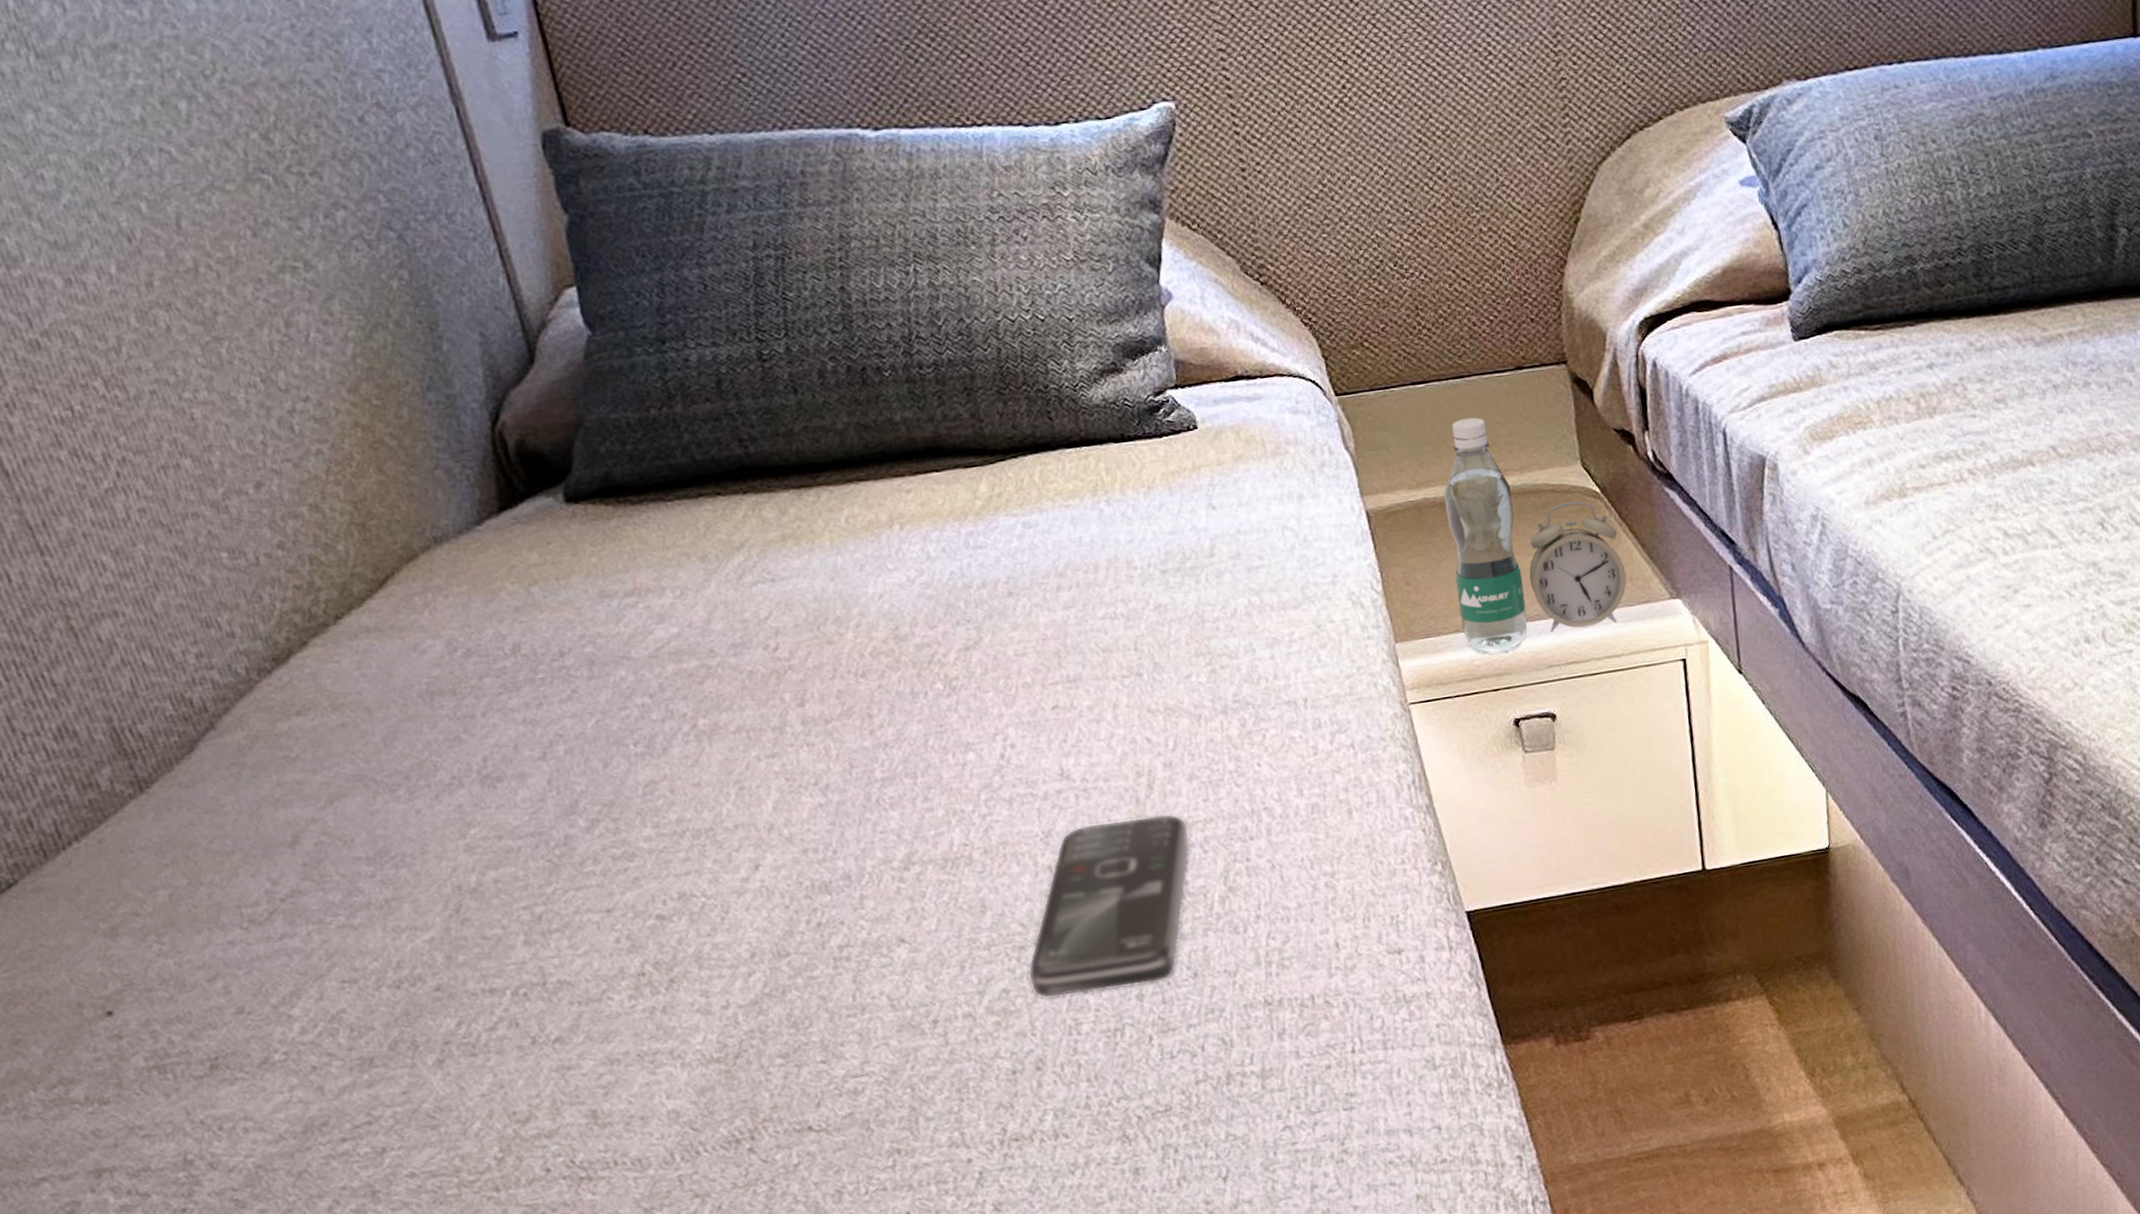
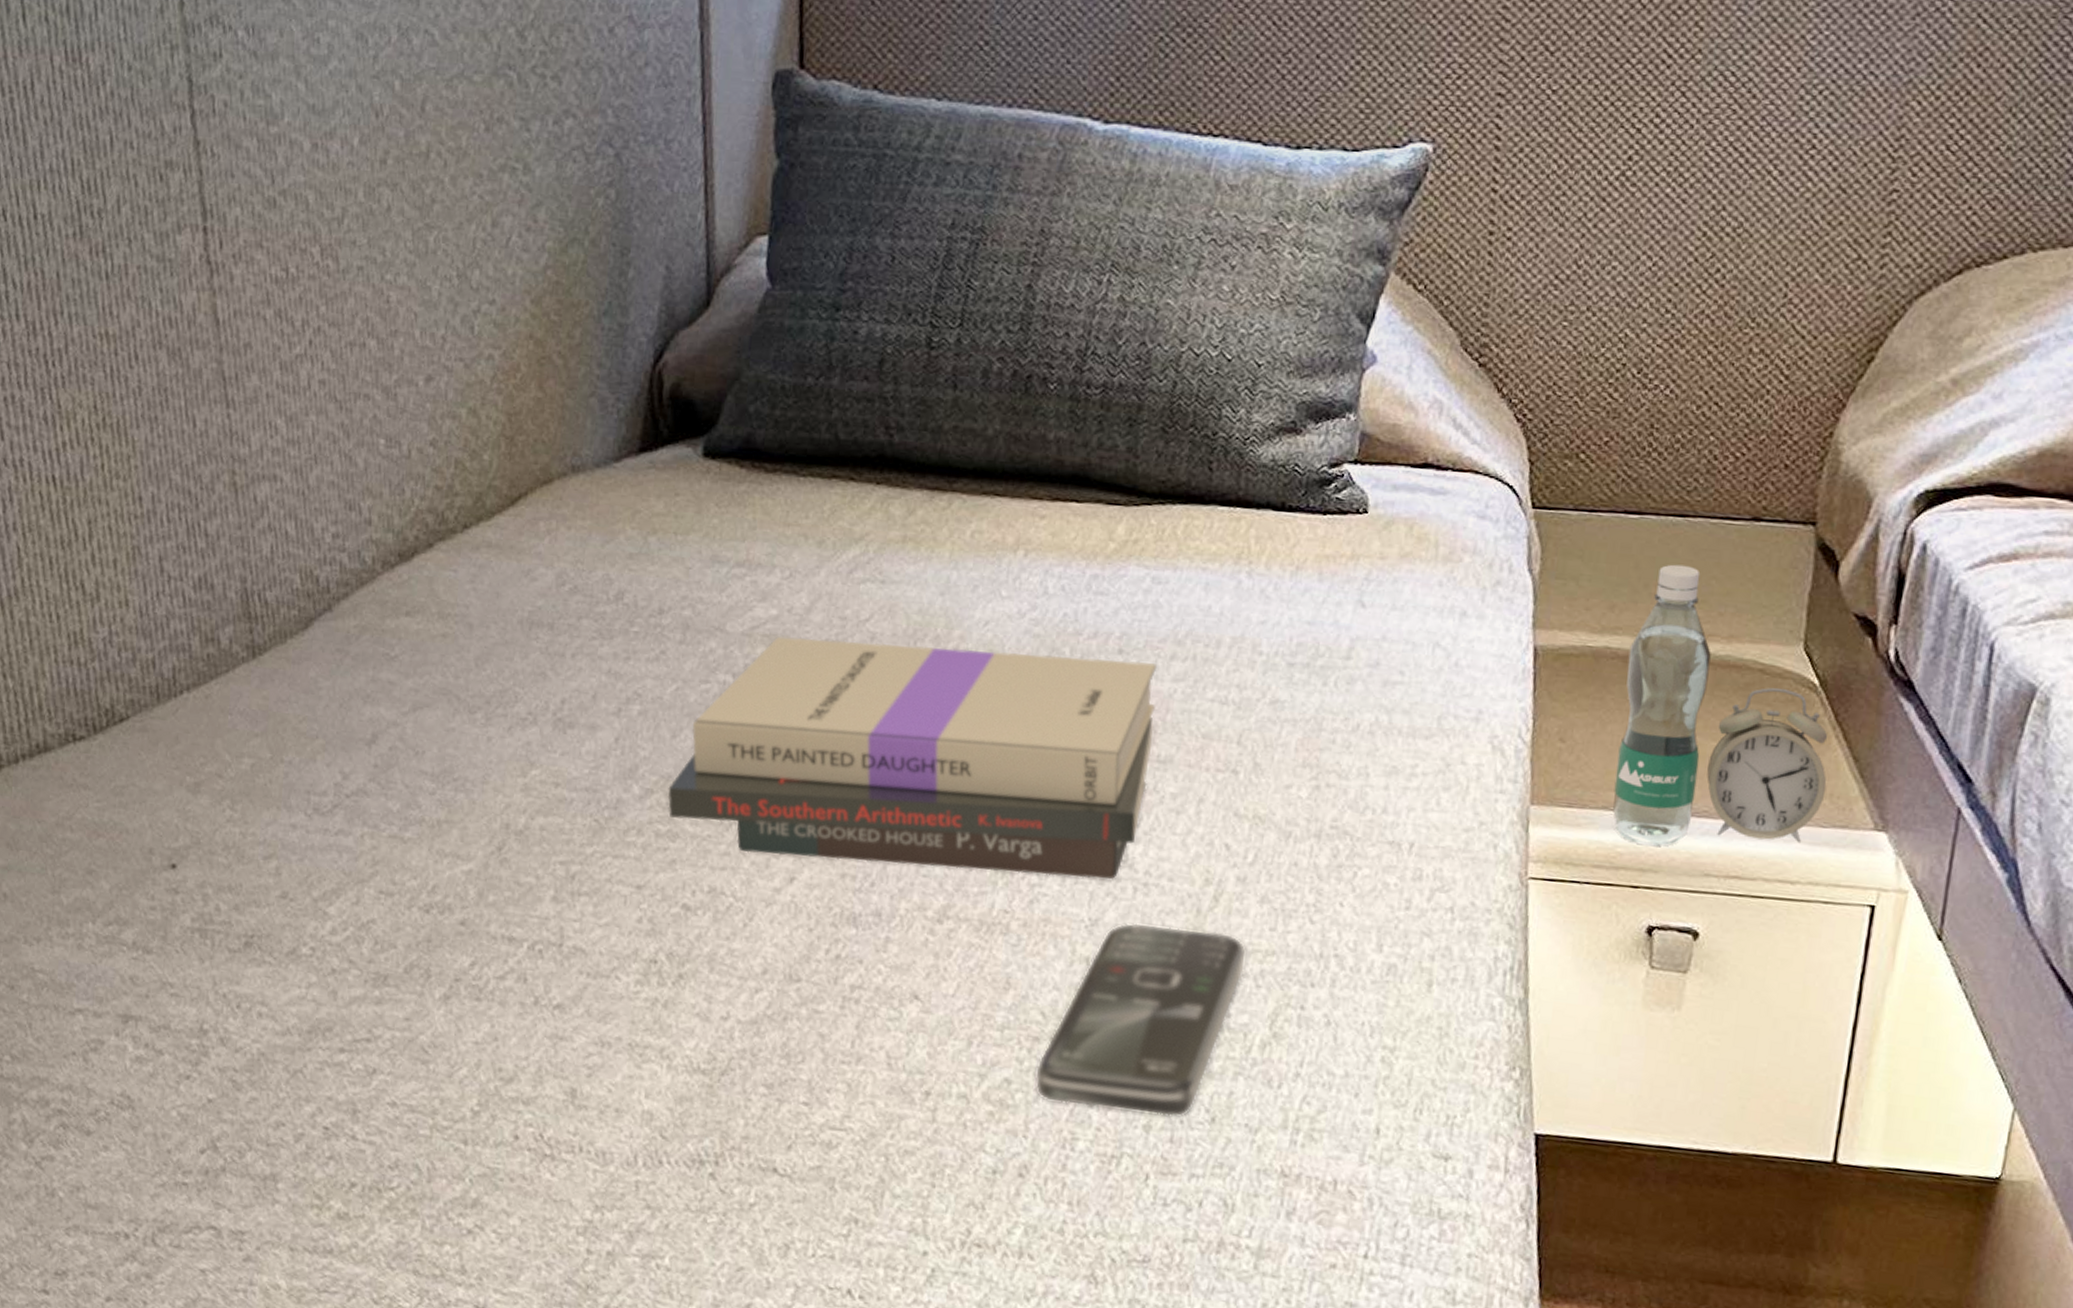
books: none [613,598,1066,853] -> present [667,636,1157,880]

